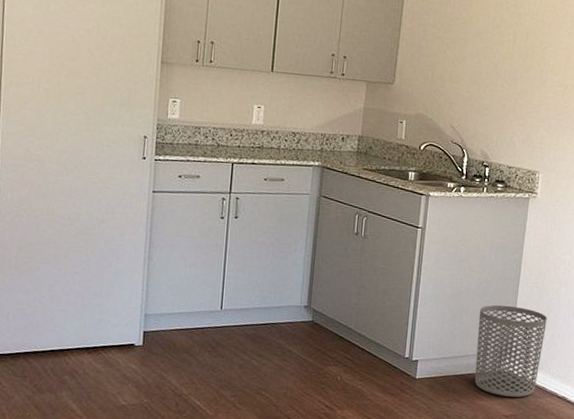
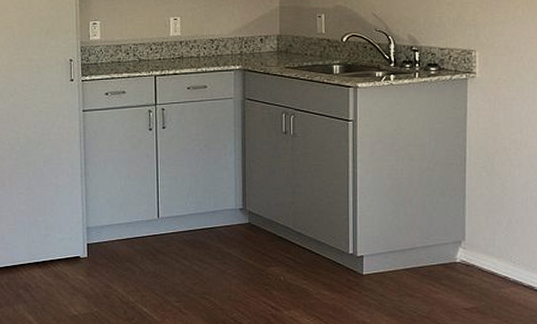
waste bin: present [474,304,547,397] -> none [424,193,502,289]

